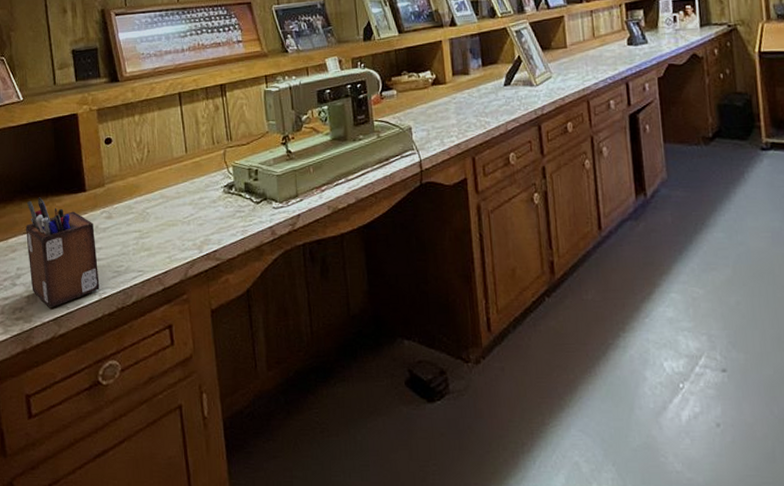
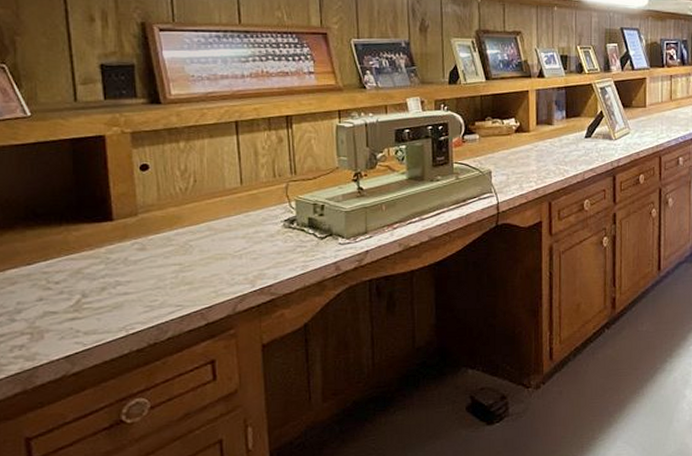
desk organizer: present [26,197,100,309] -> none [31,225,127,346]

